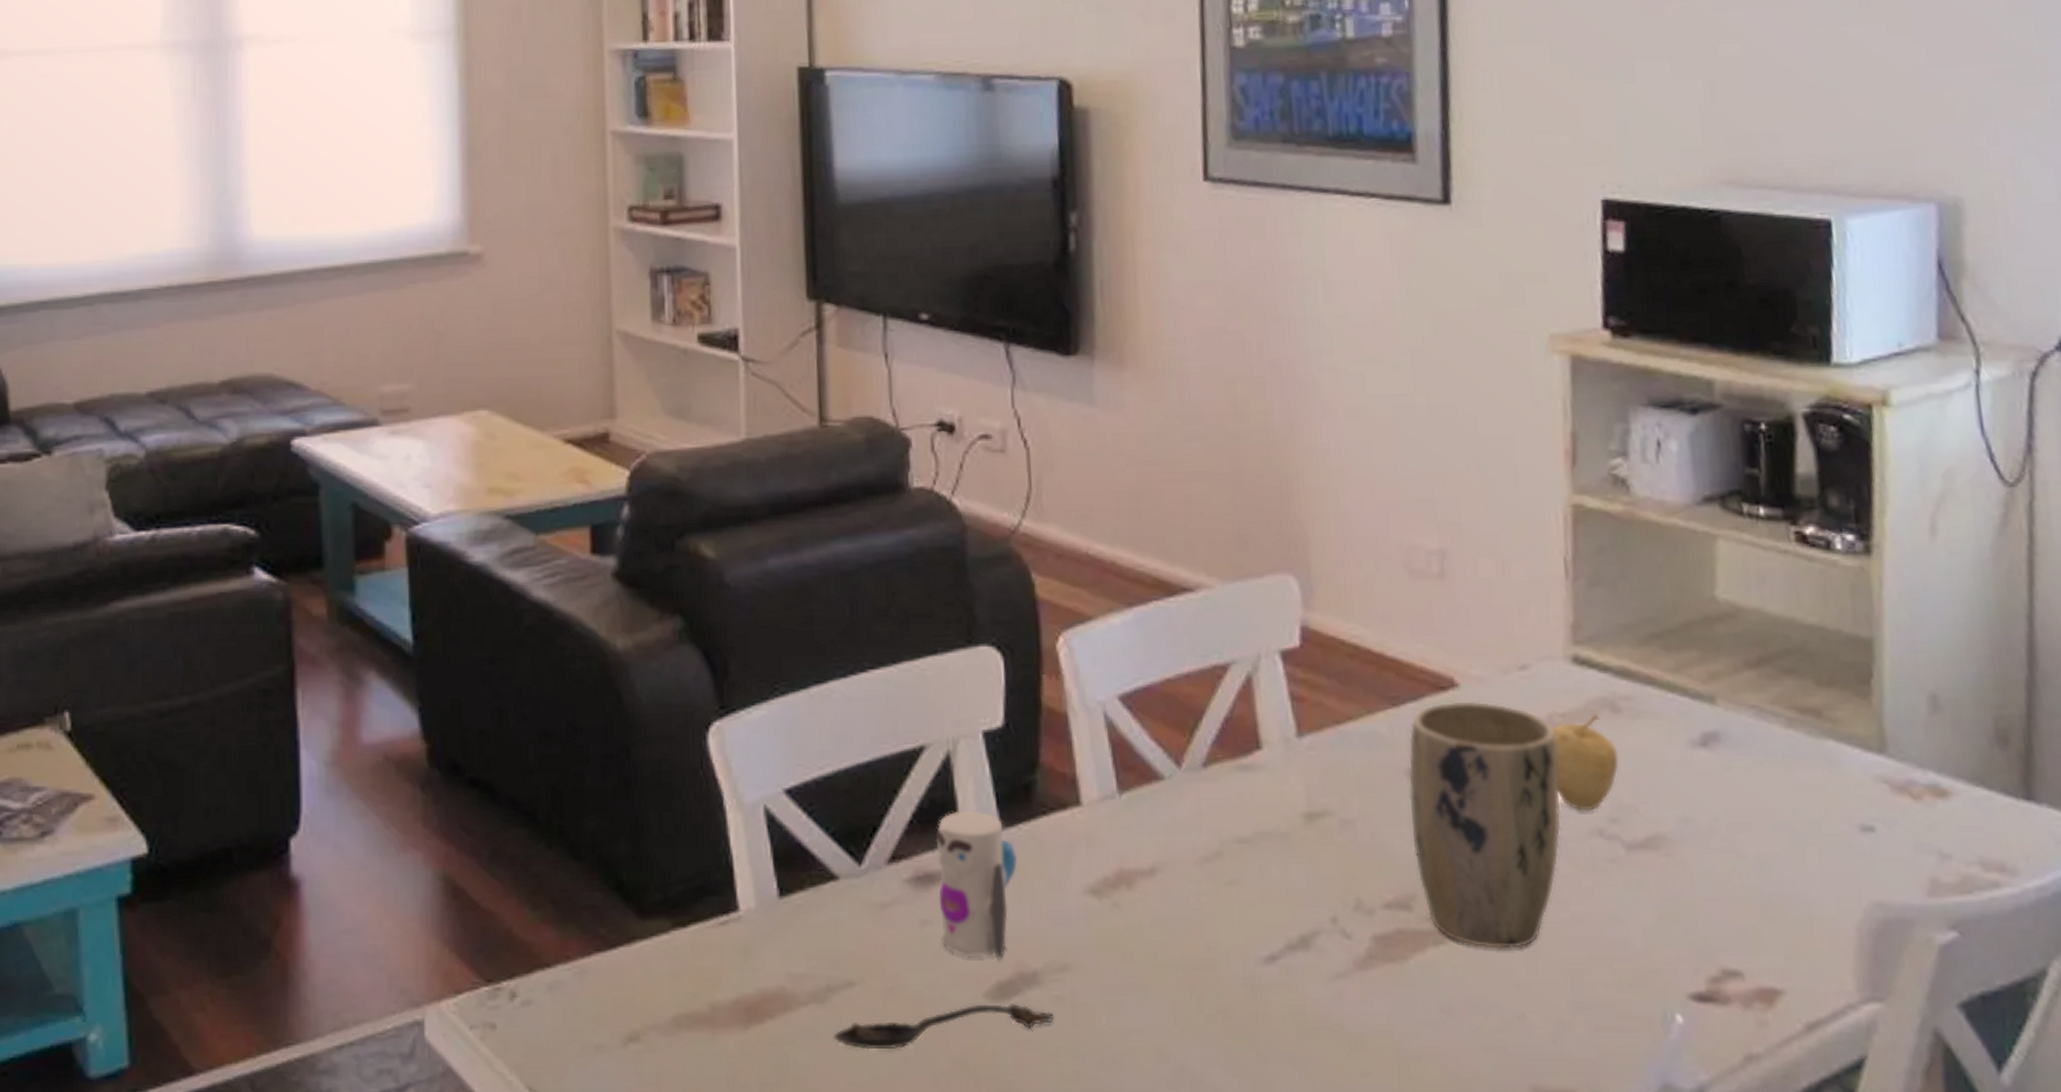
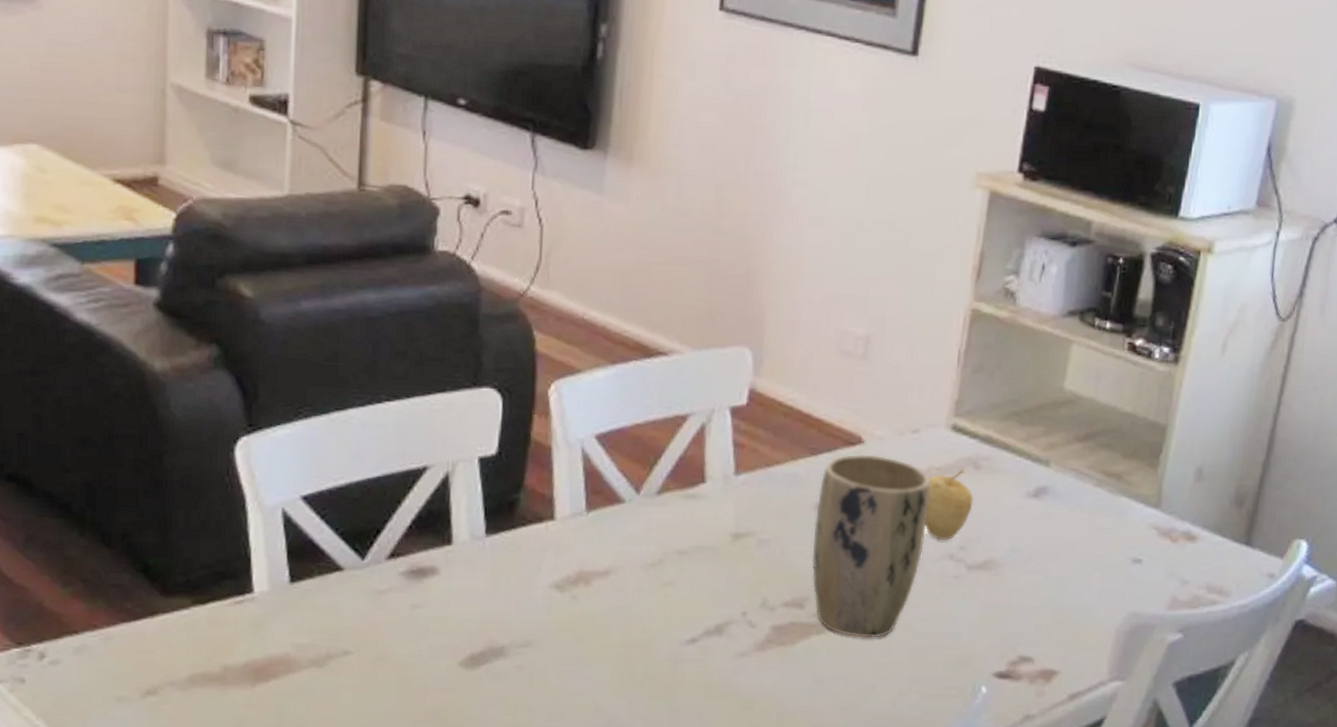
spoon: present [833,1004,1054,1050] -> none [328,670,514,704]
toy: present [935,810,1017,961] -> none [425,520,497,638]

